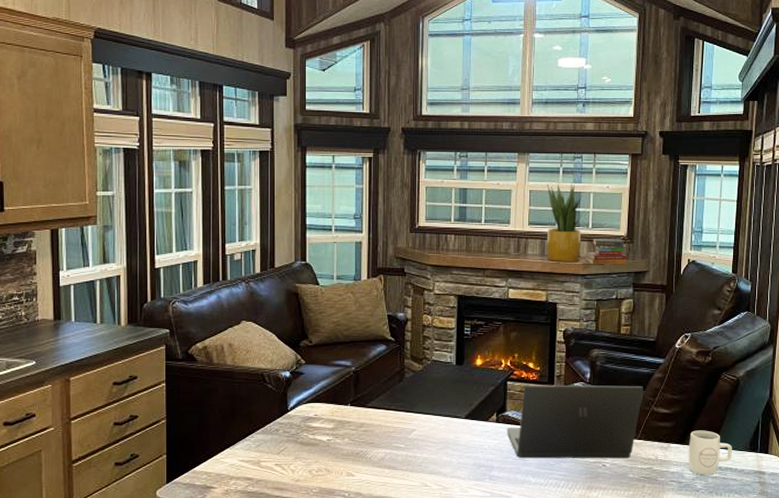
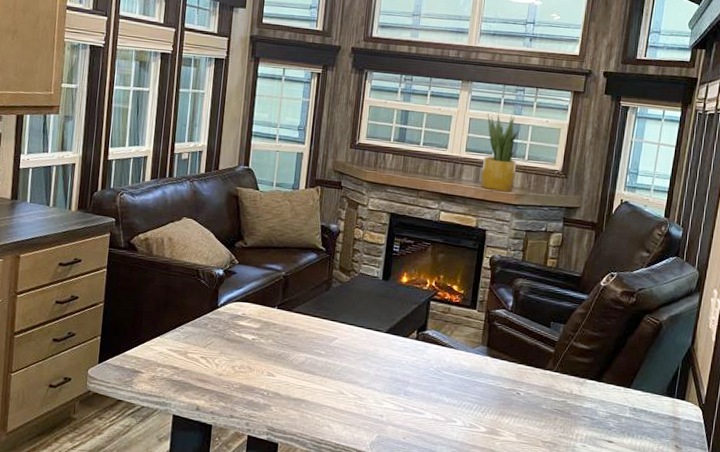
laptop: present [506,385,643,459] -> none [425,306,565,390]
books: present [585,238,627,265] -> none [518,169,561,199]
mug: present [688,430,732,476] -> none [602,369,649,416]

